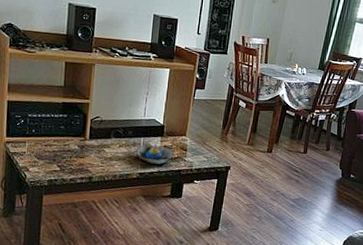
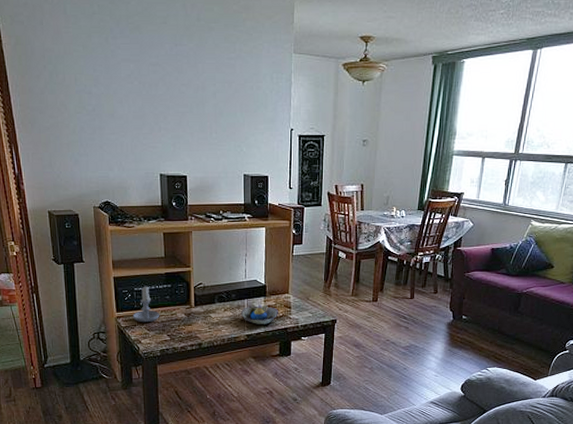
candle: none [23,113,51,151] -> present [132,286,159,323]

